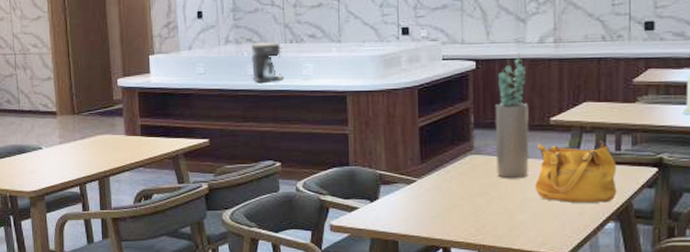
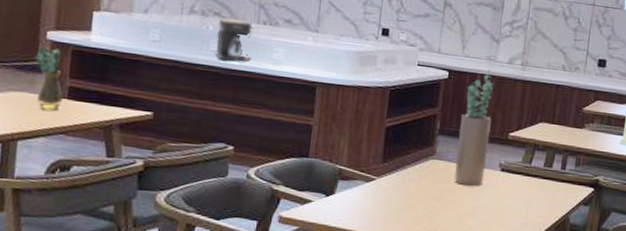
vase: none [111,91,137,149] -> present [34,44,63,111]
handbag: present [535,140,617,203] -> none [487,156,561,216]

